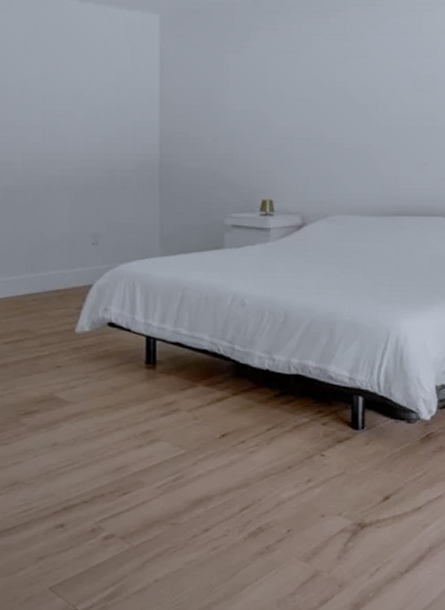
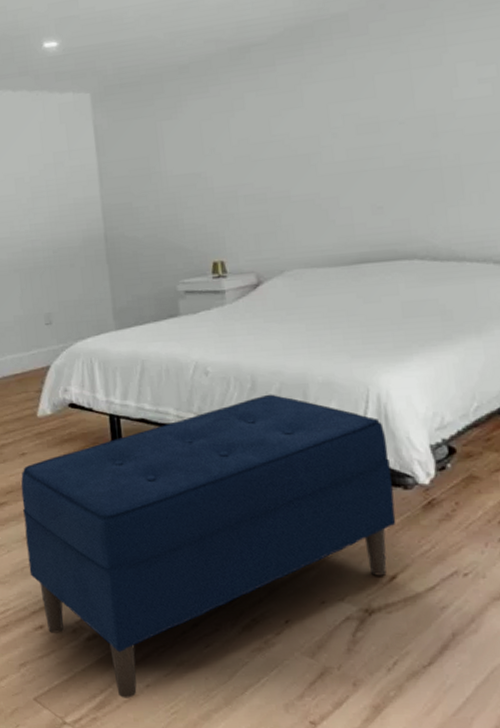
bench: none [53,329,399,591] -> present [20,394,397,698]

